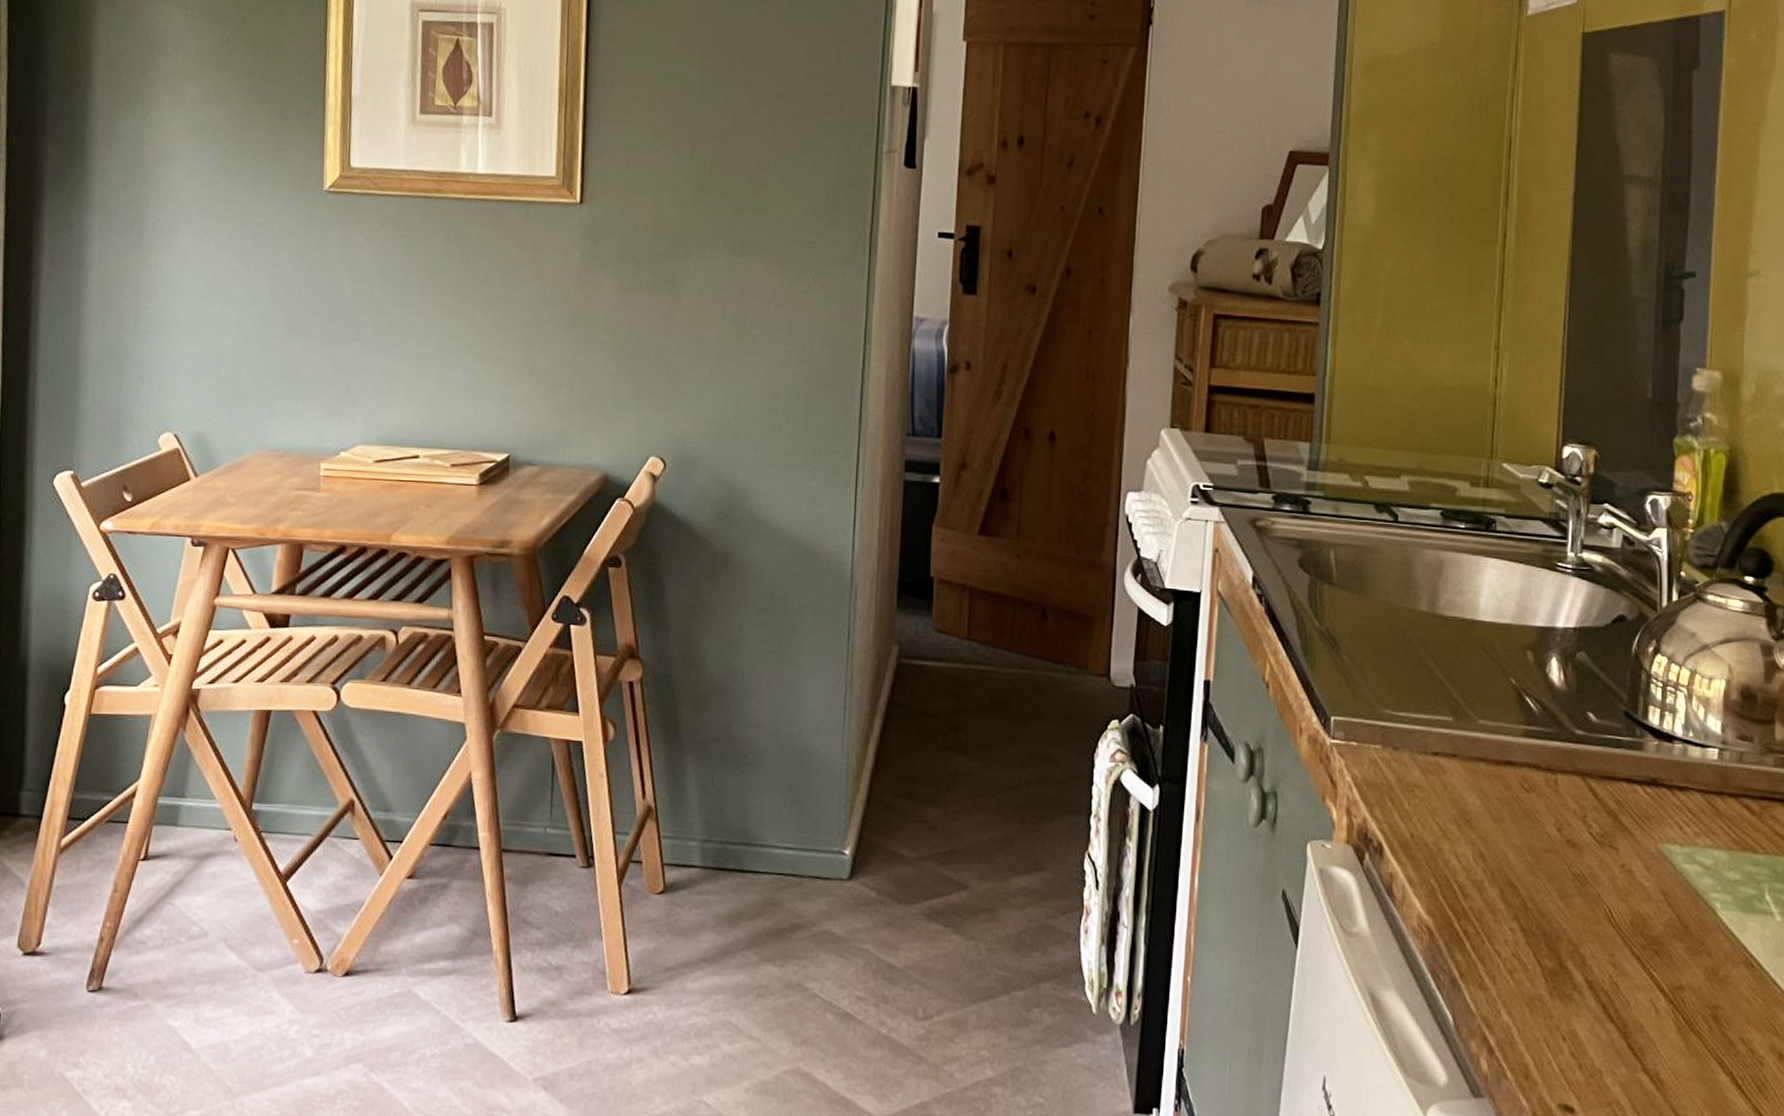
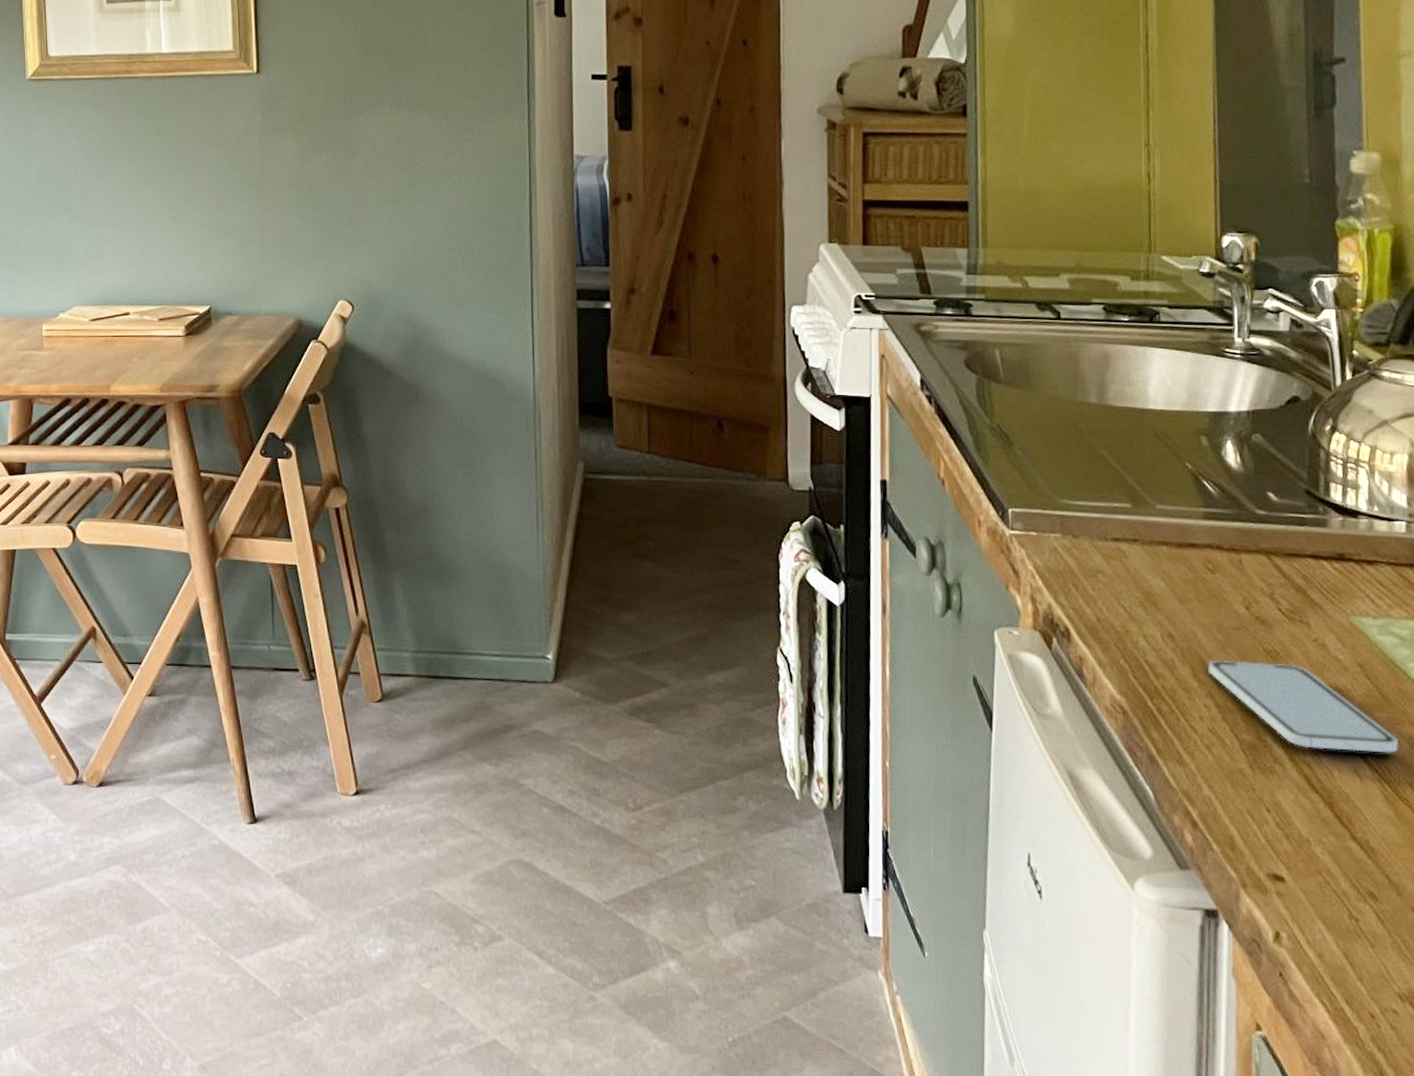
smartphone: none [1516,882,1695,984] -> present [1208,660,1399,753]

